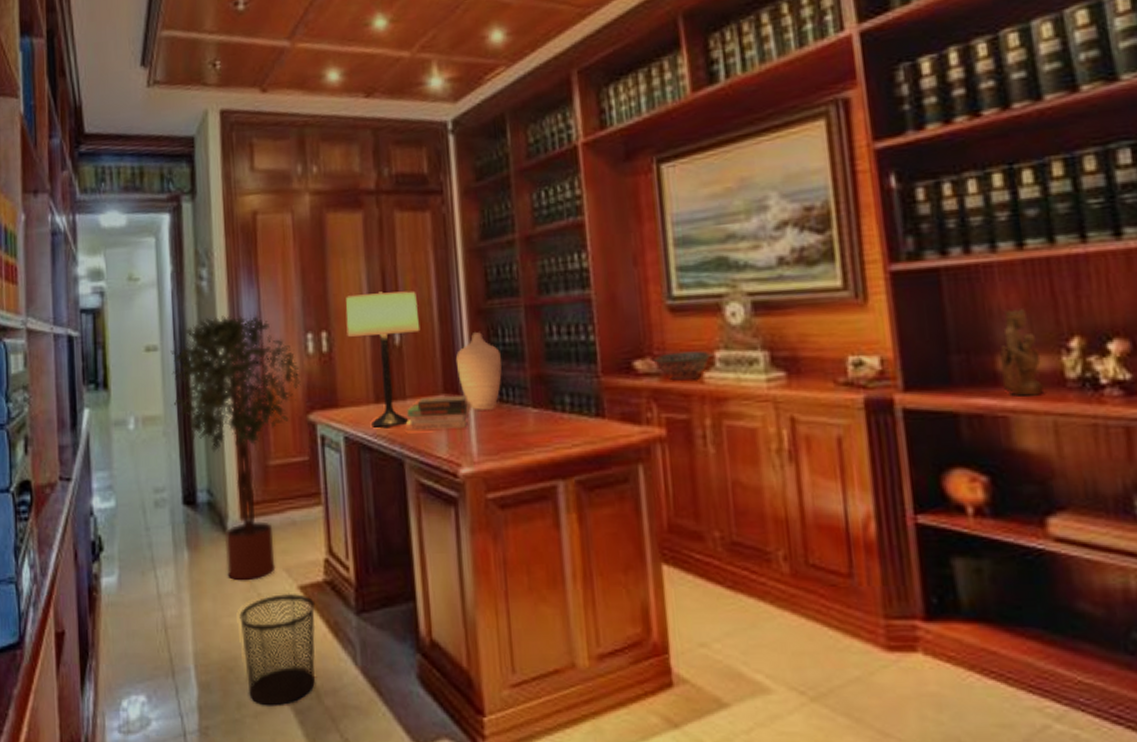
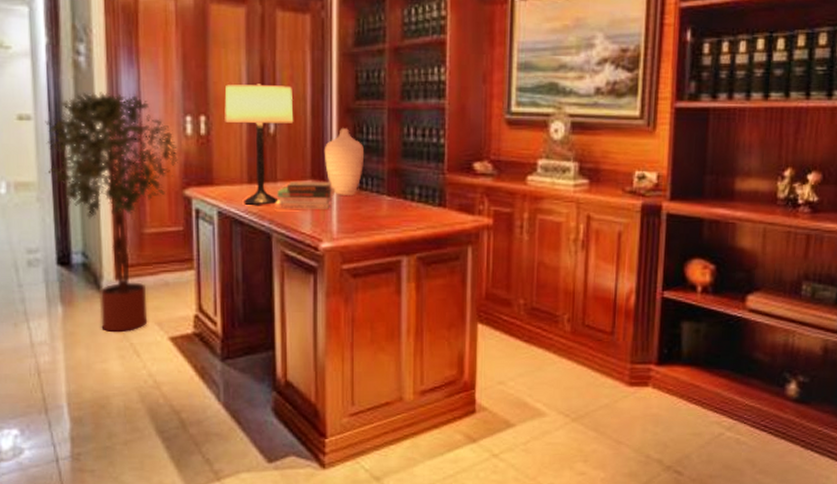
waste bin: present [239,593,316,706] -> none [112,343,184,435]
decorative bowl: present [652,350,714,381] -> none [489,158,537,181]
figurine: present [1000,309,1043,396] -> none [736,144,764,209]

